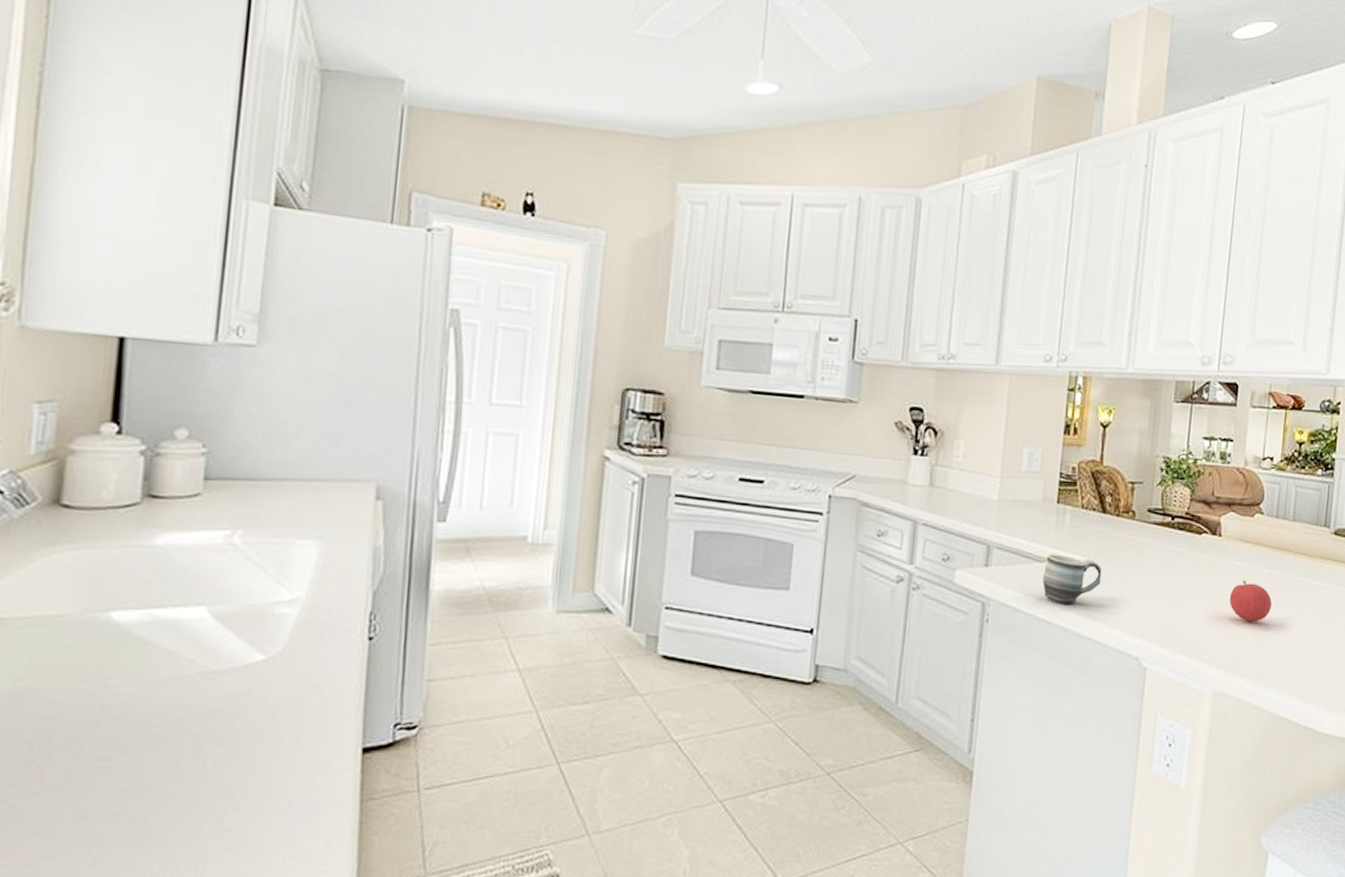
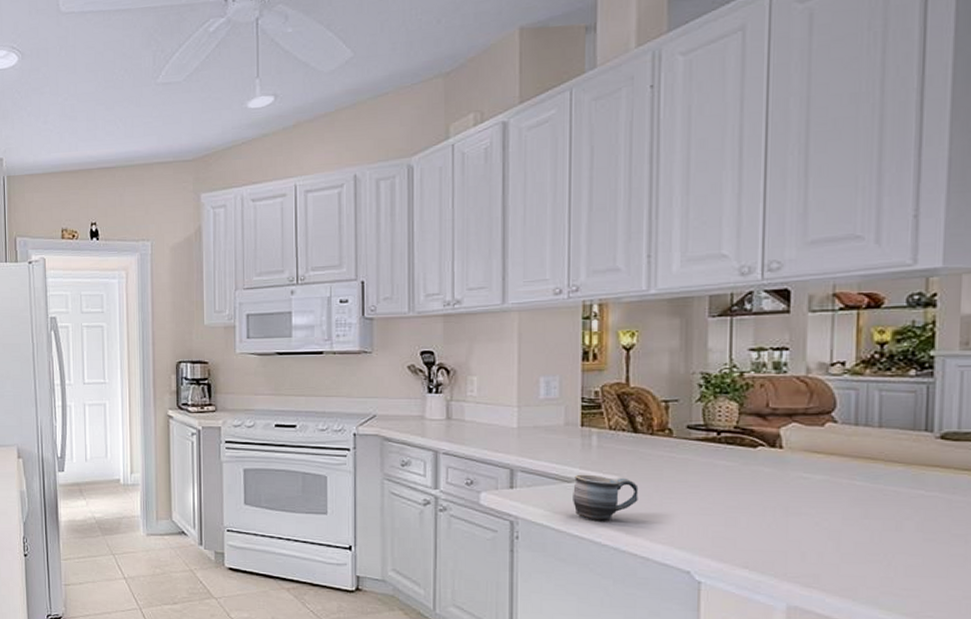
fruit: present [1229,580,1273,622] -> none [799,492,858,536]

